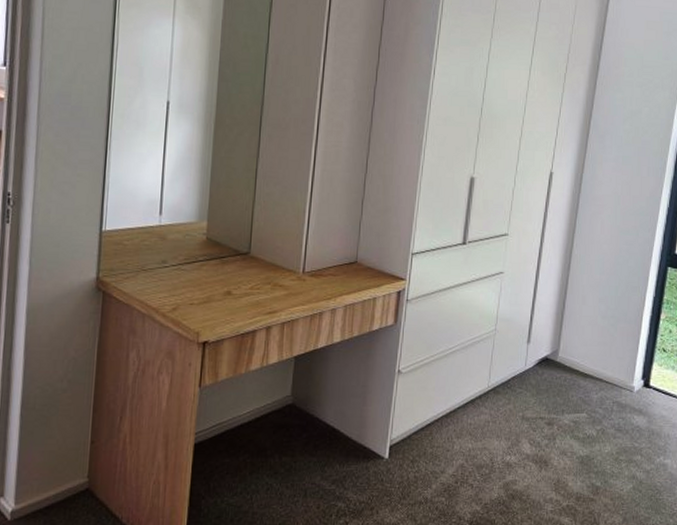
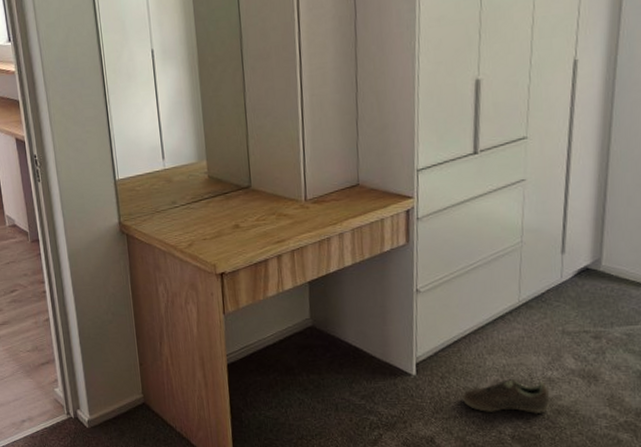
sneaker: none [429,464,507,500] -> present [463,379,550,415]

